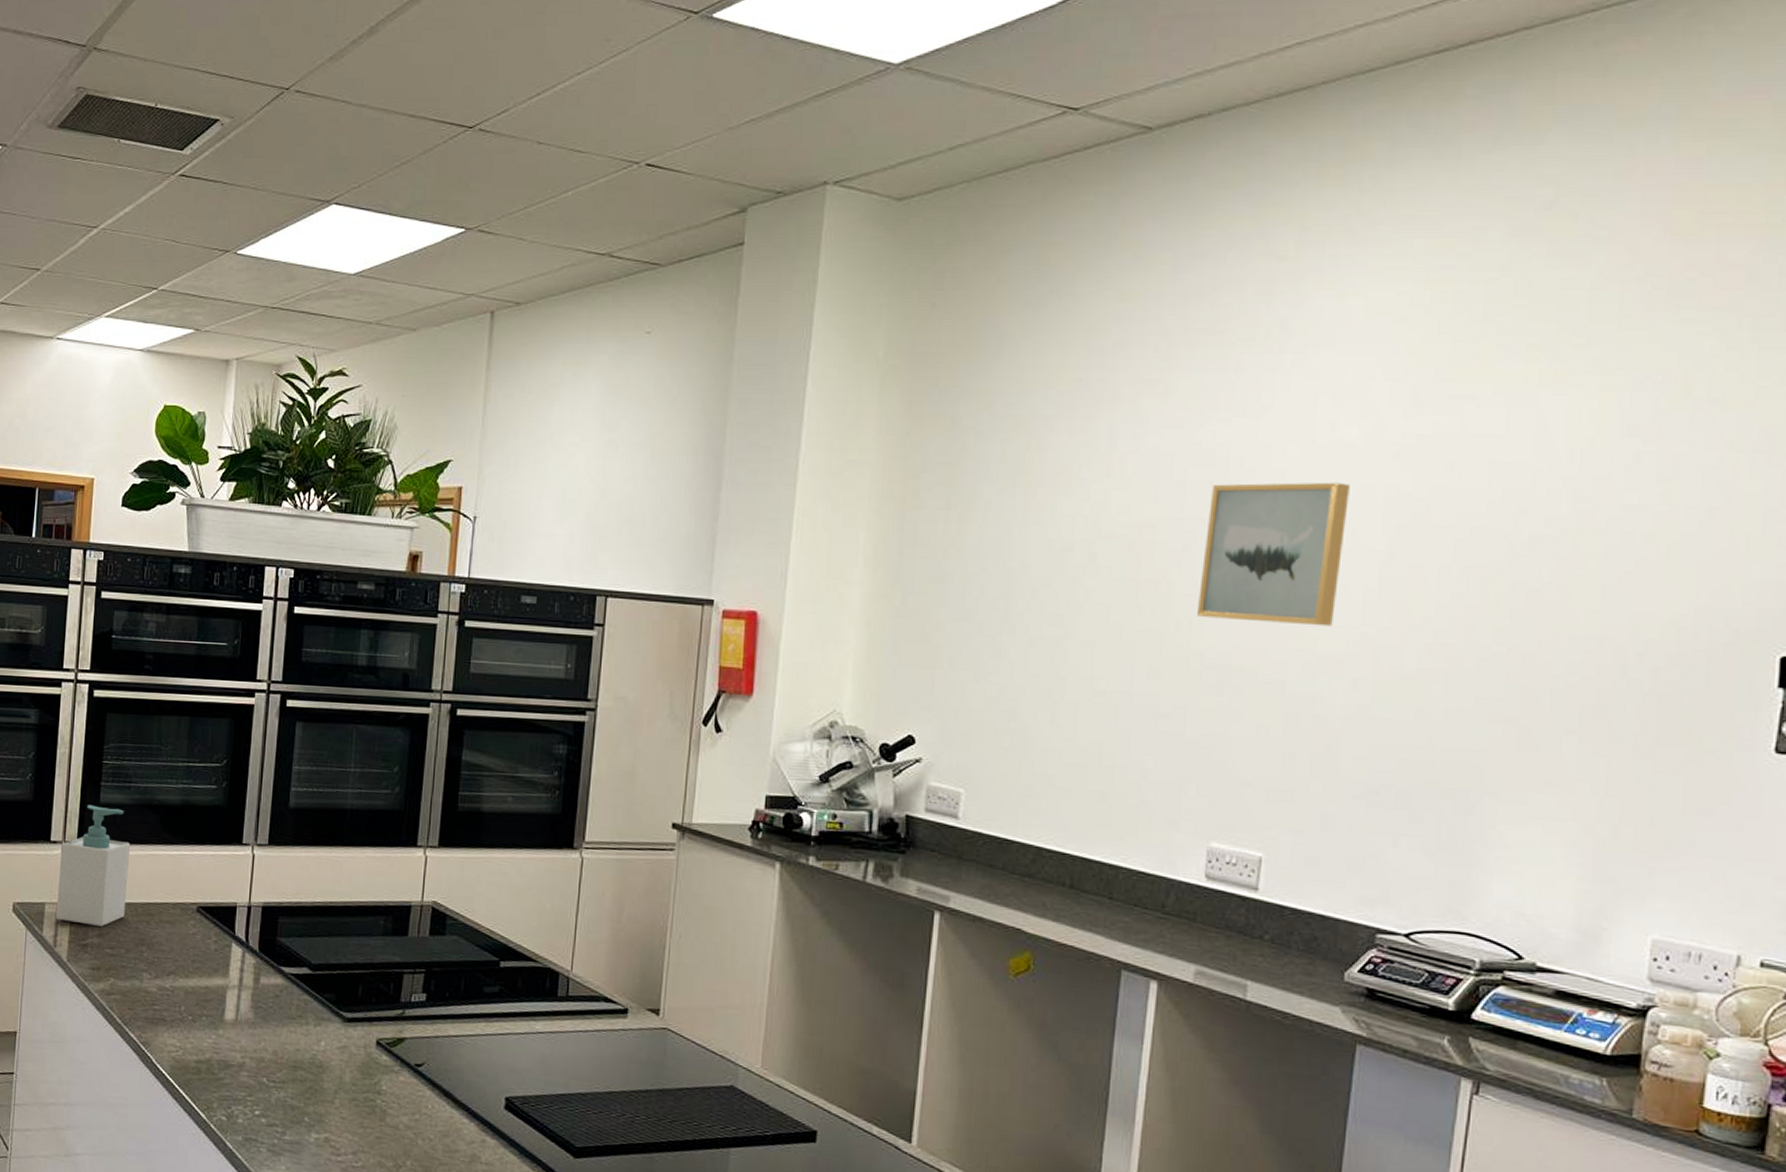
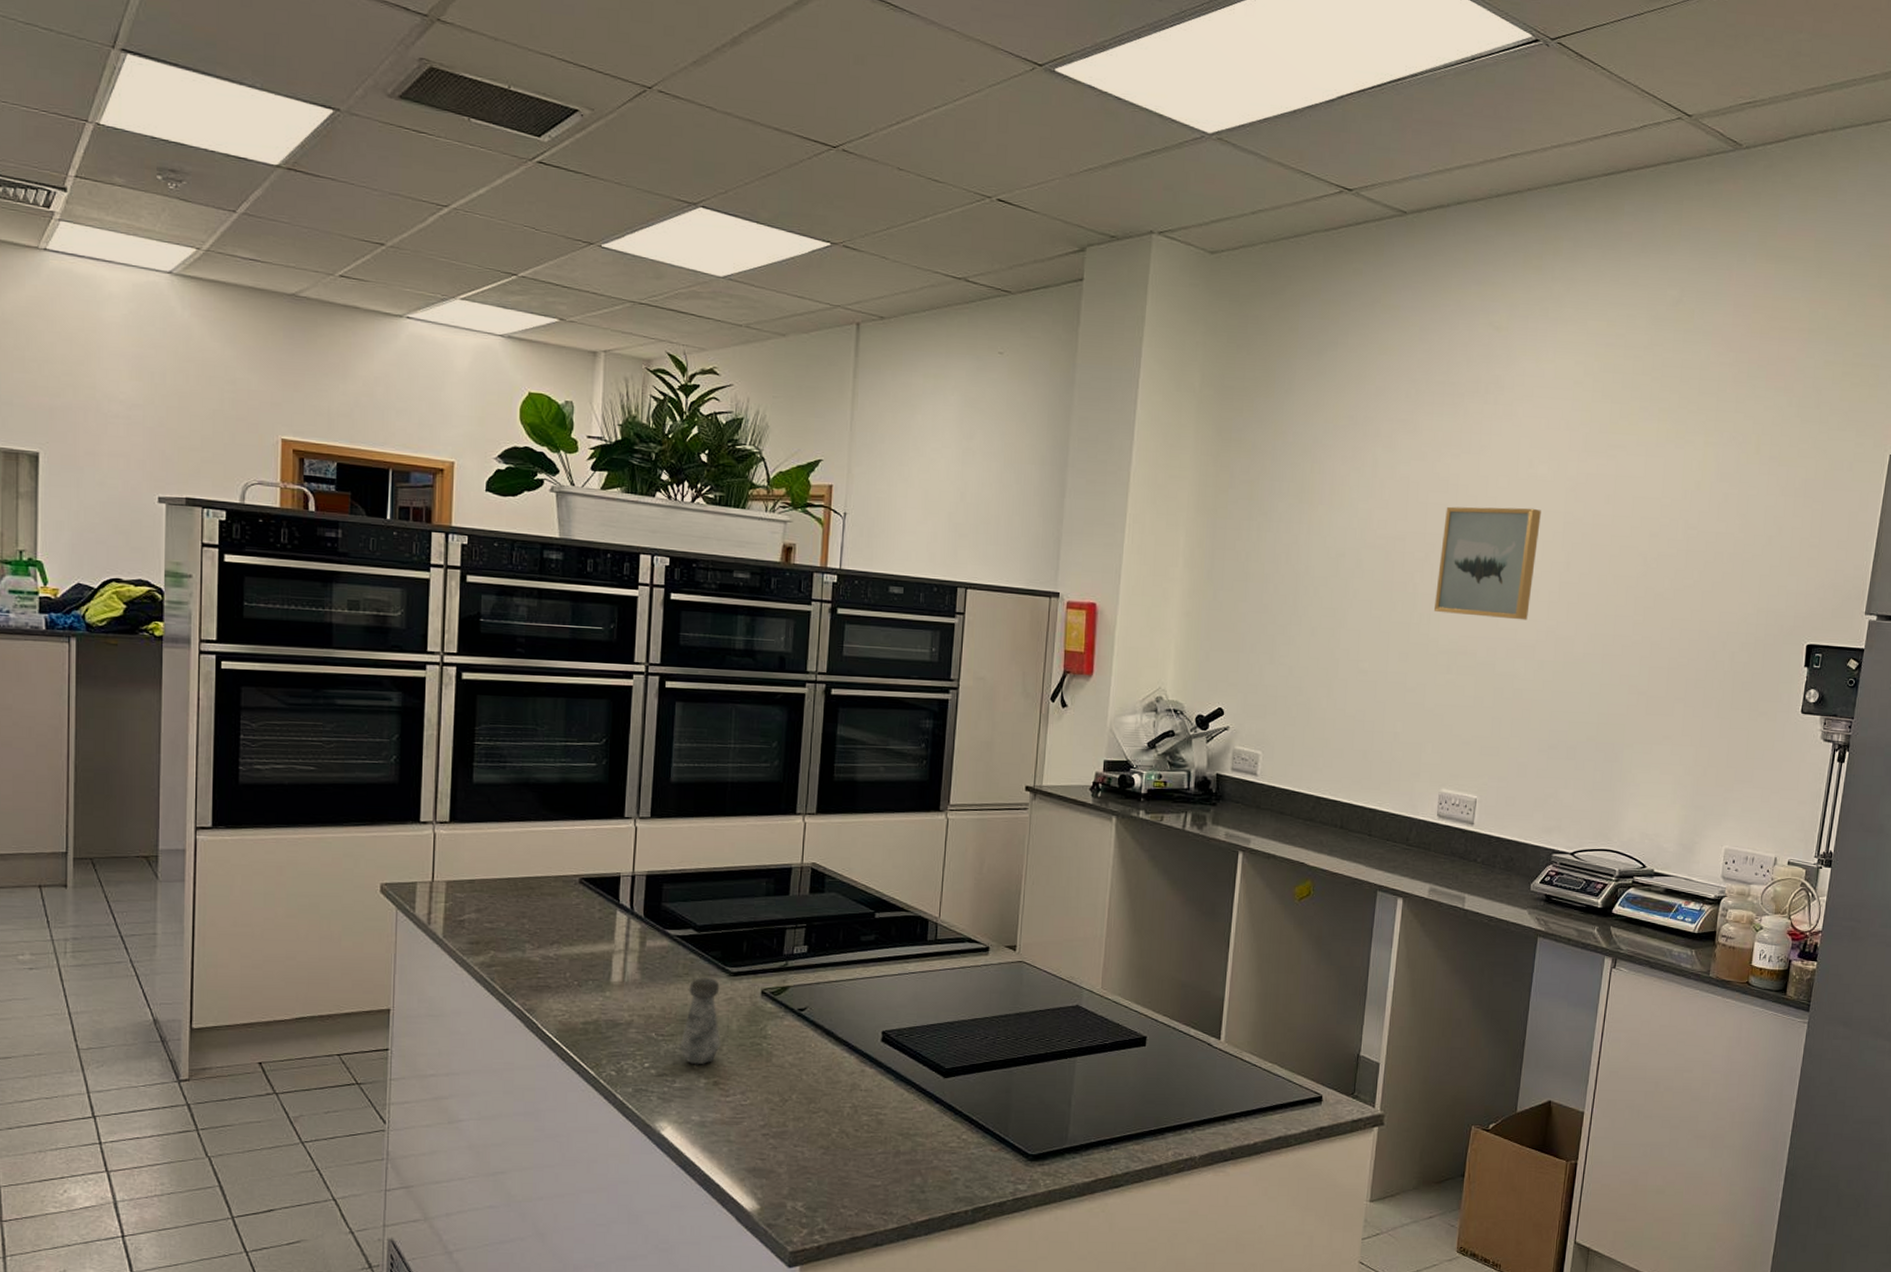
soap bottle: present [55,805,130,927] -> none [428,785,507,902]
salt shaker: none [290,1021,334,1118] -> present [679,978,721,1065]

